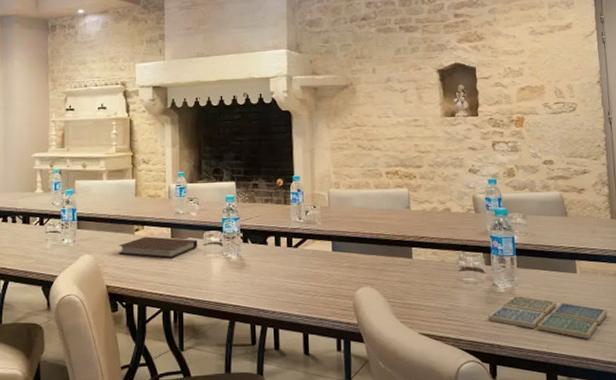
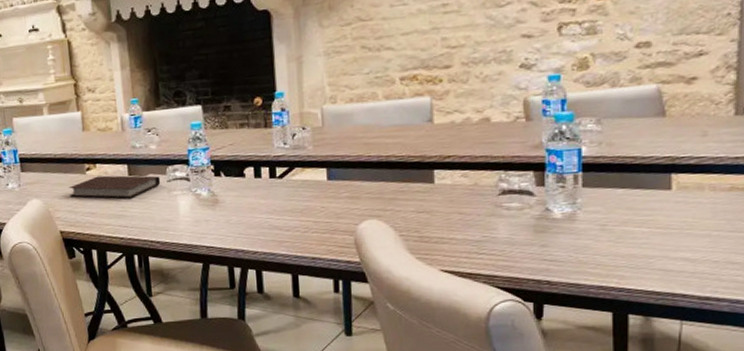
drink coaster: present [488,295,608,340] -> none [536,220,713,271]

